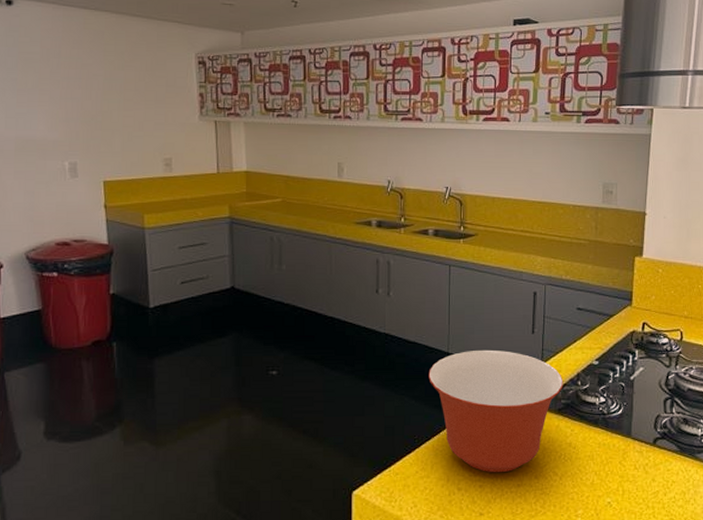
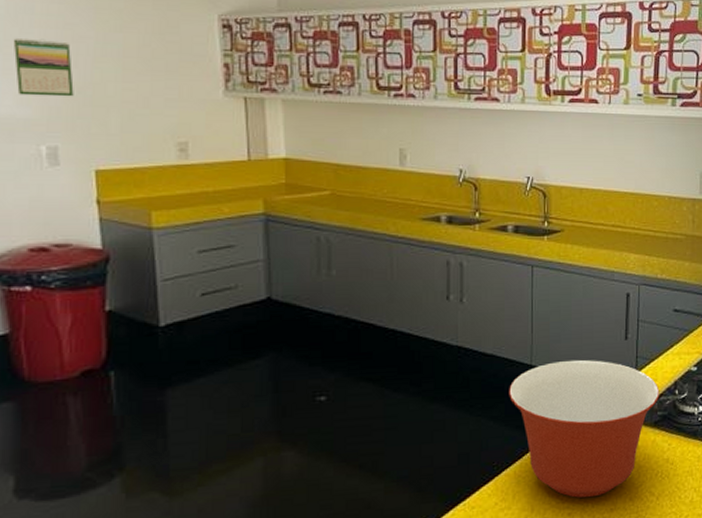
calendar: none [45,76,89,123] -> present [13,37,74,97]

